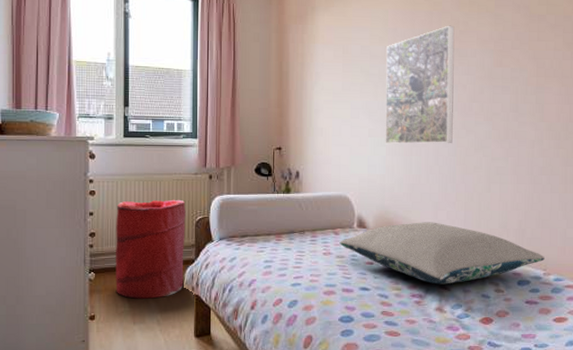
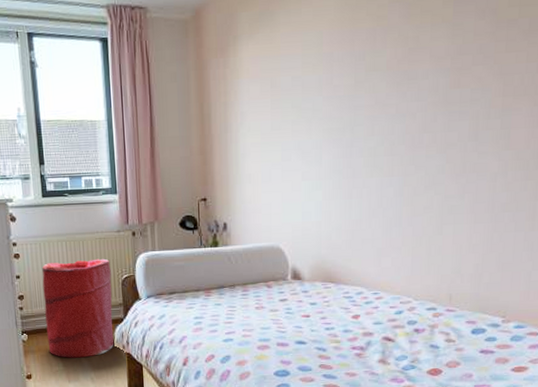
pillow: present [339,222,545,285] -> none [272,270,504,336]
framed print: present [385,25,455,145] -> none [321,42,403,188]

